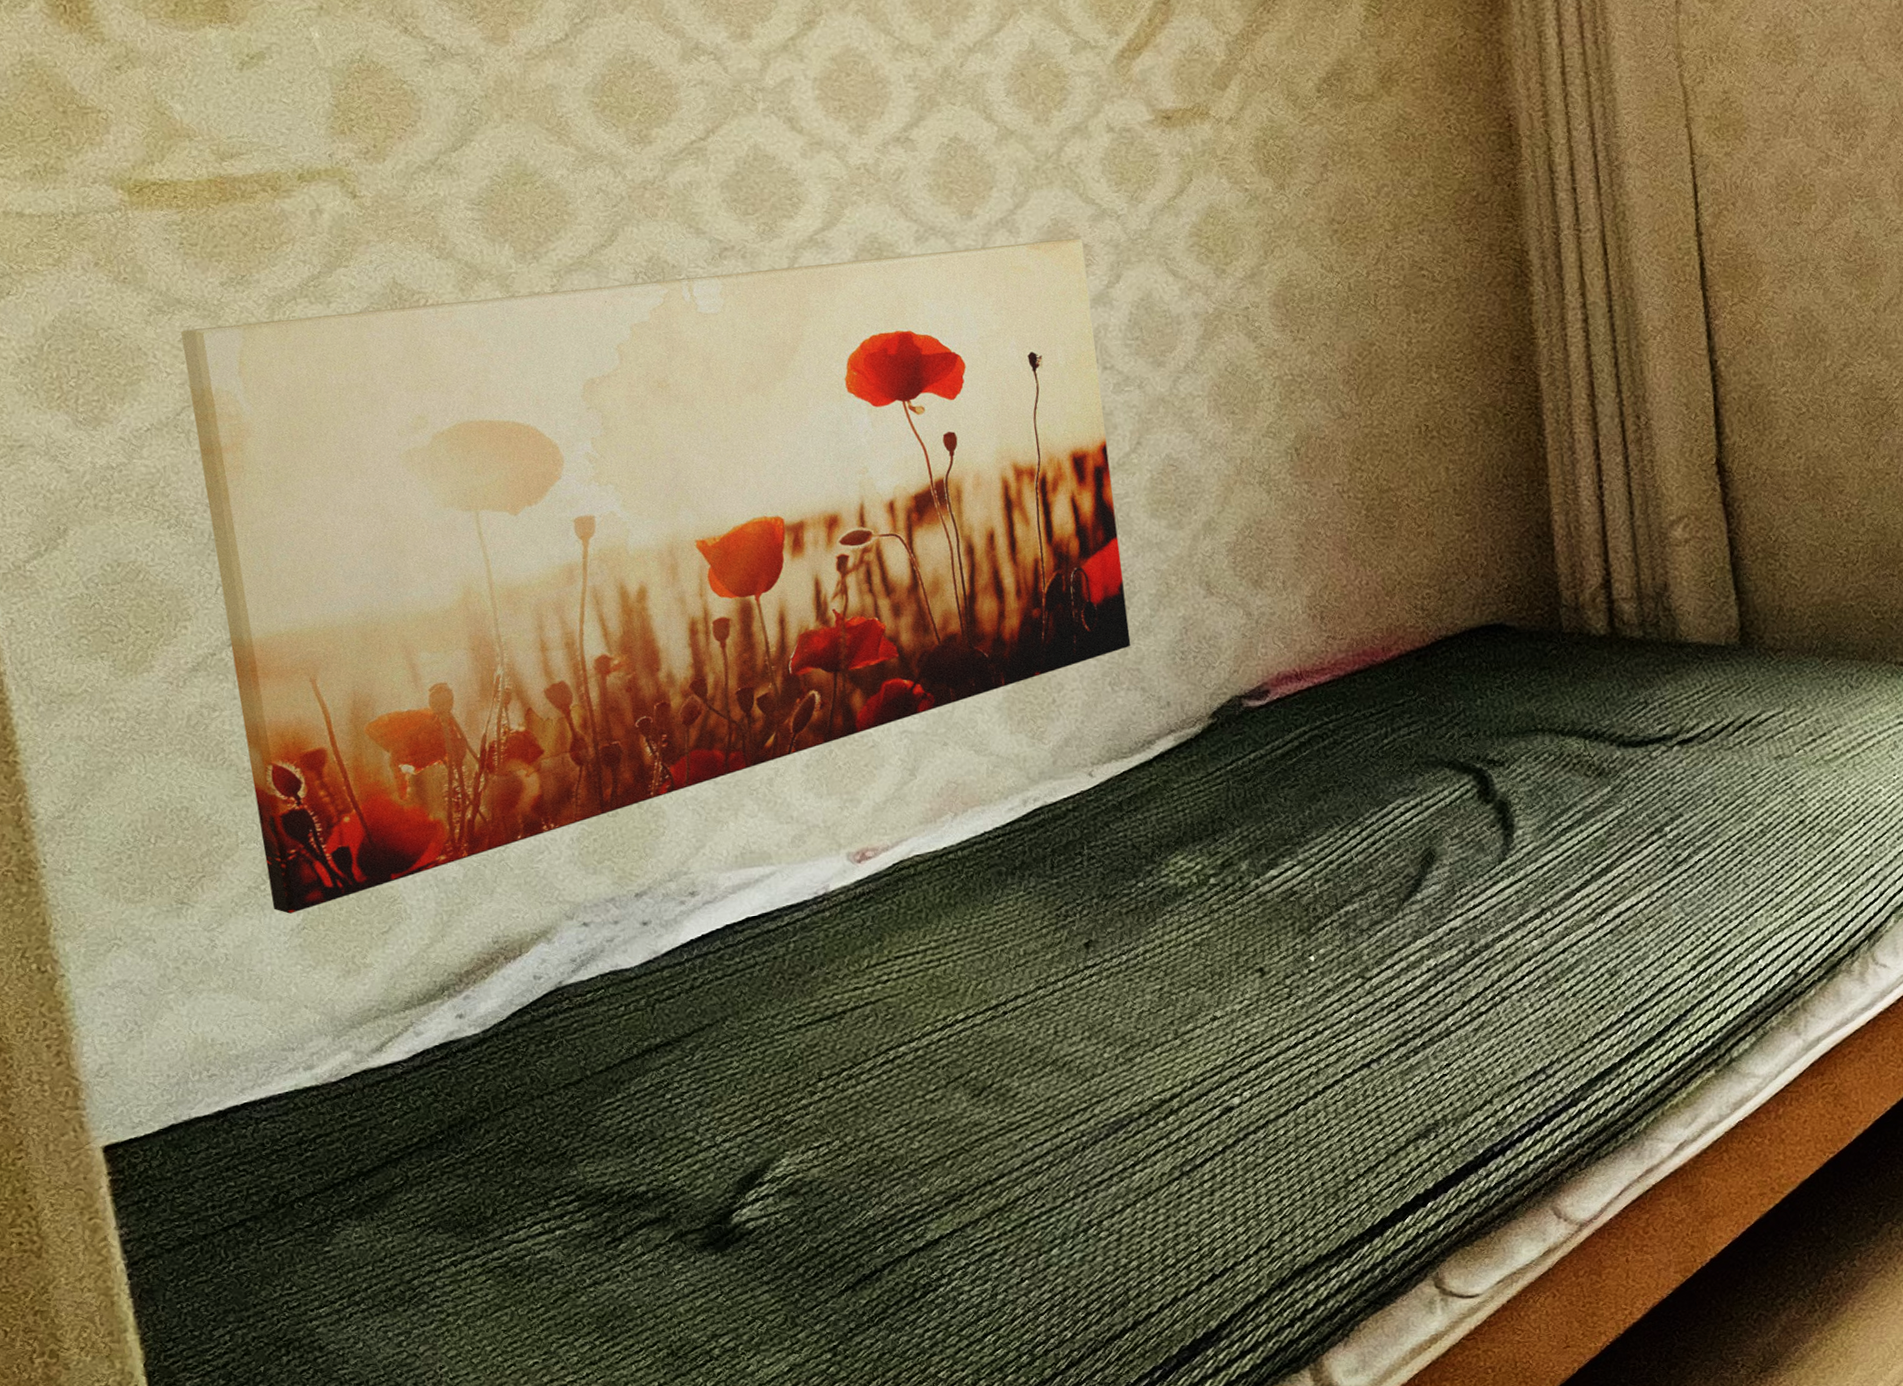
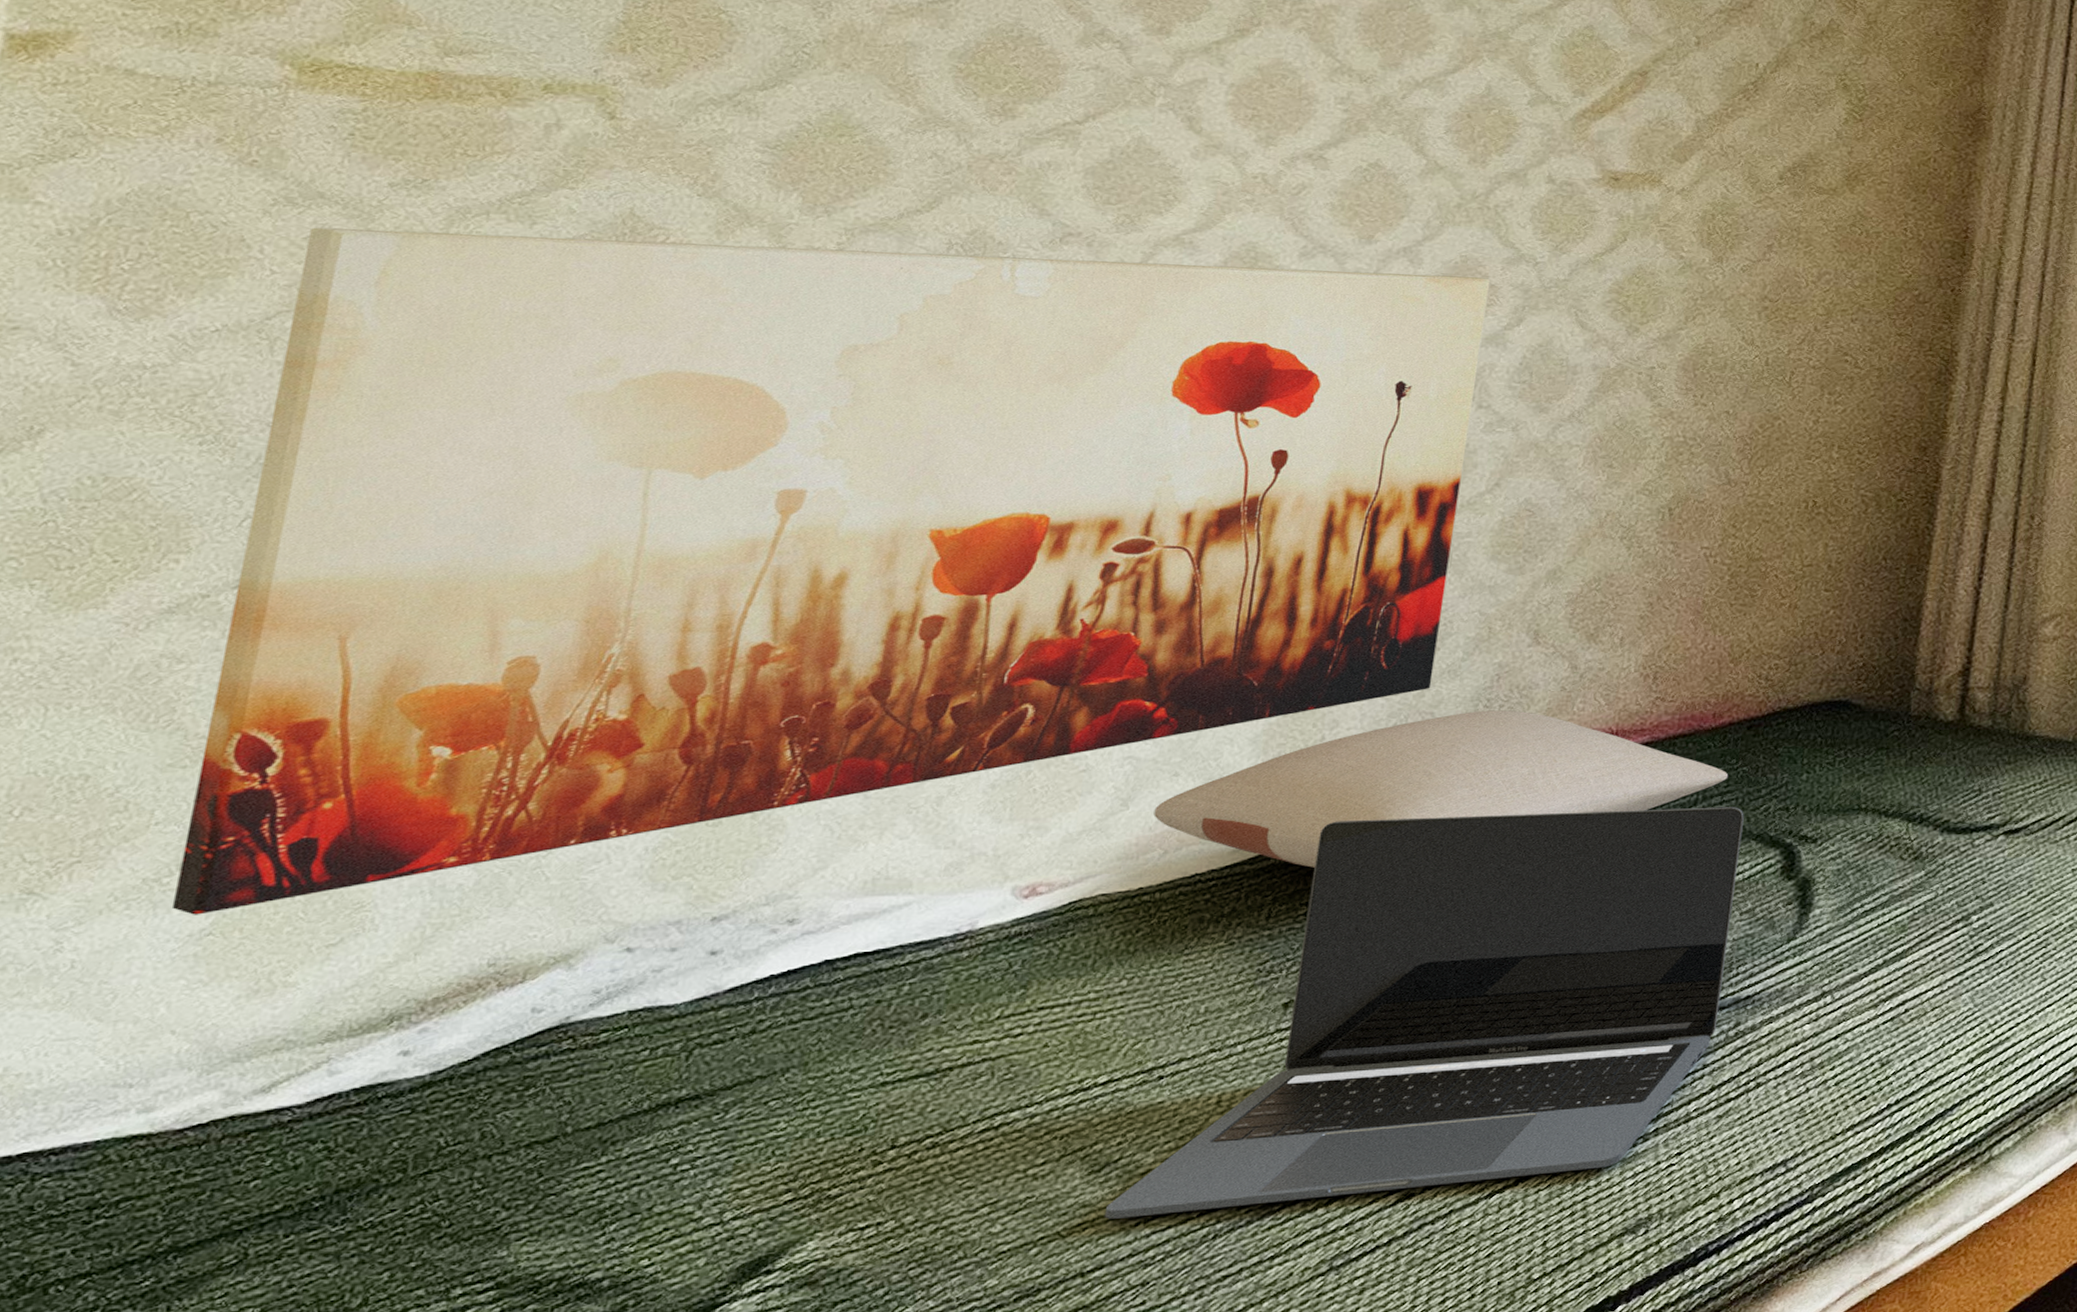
pillow: none [936,660,1409,820] -> present [1153,710,1728,868]
laptop: none [992,736,1454,1135] -> present [1104,807,1744,1219]

